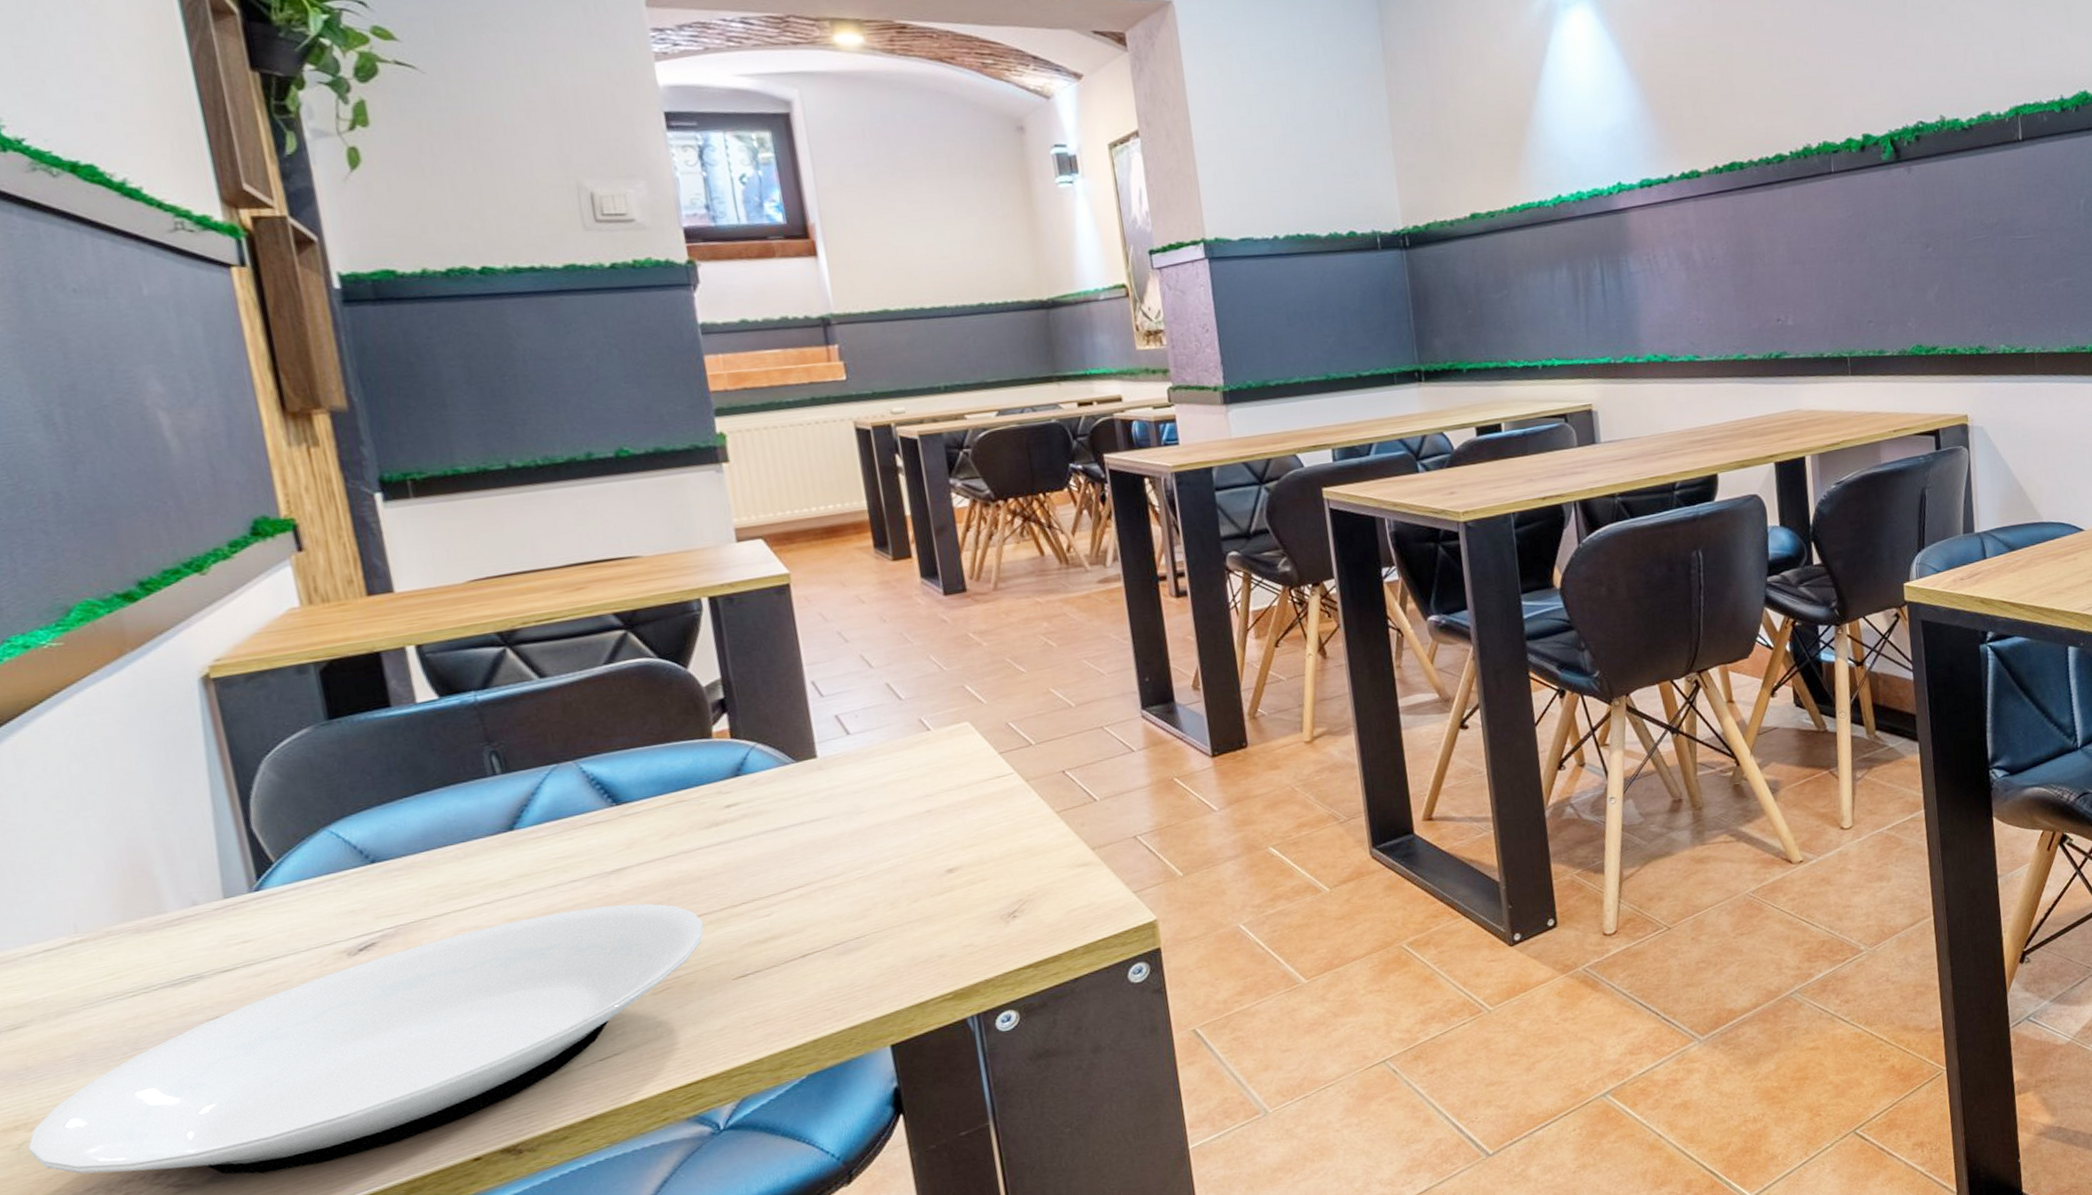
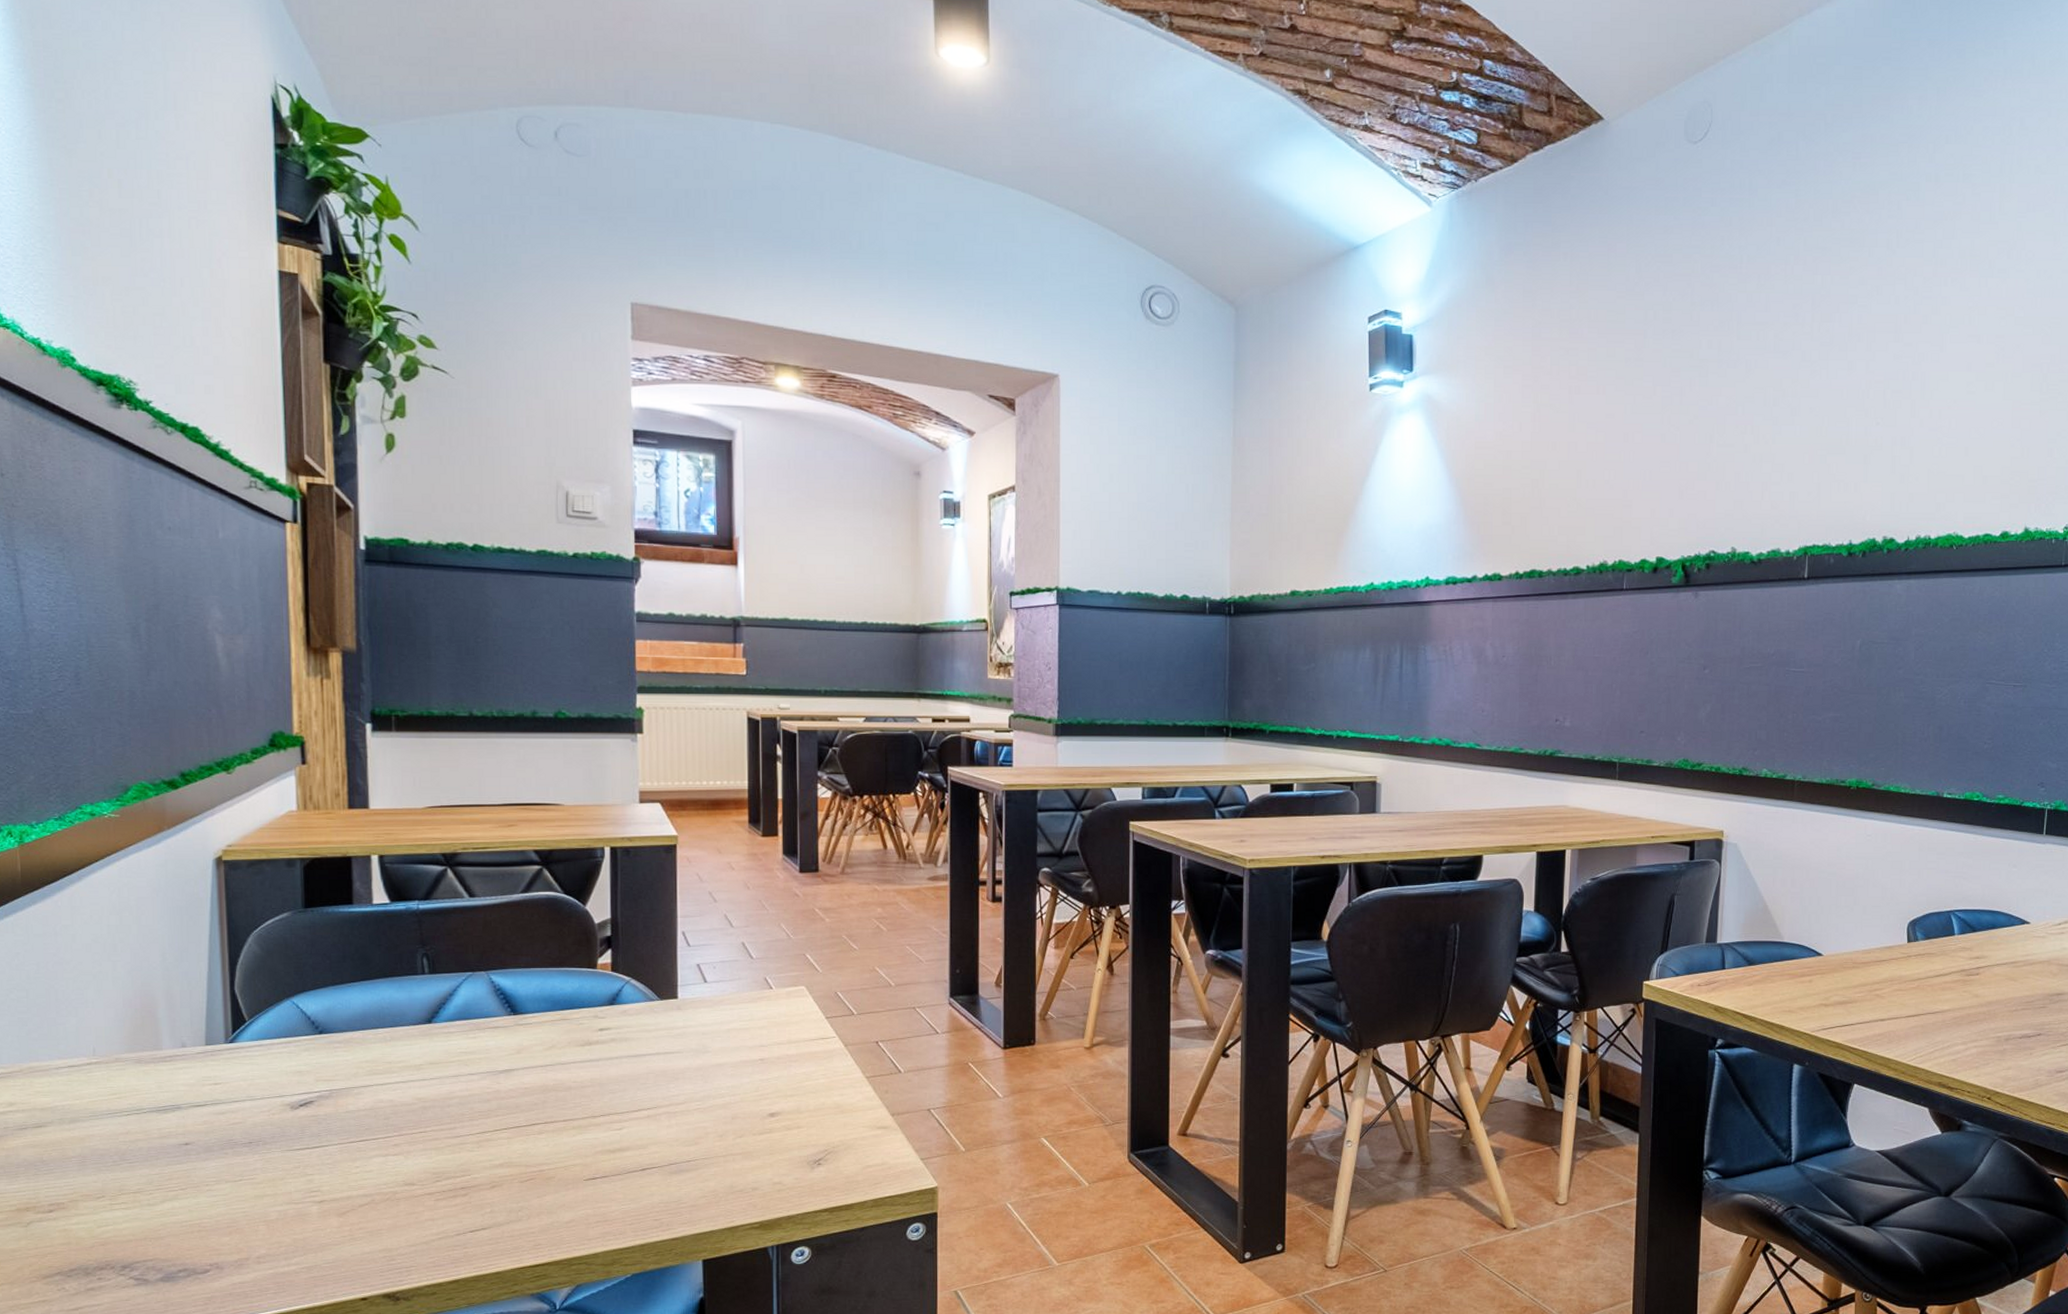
plate: present [28,903,704,1175] -> none [33,1099,568,1281]

